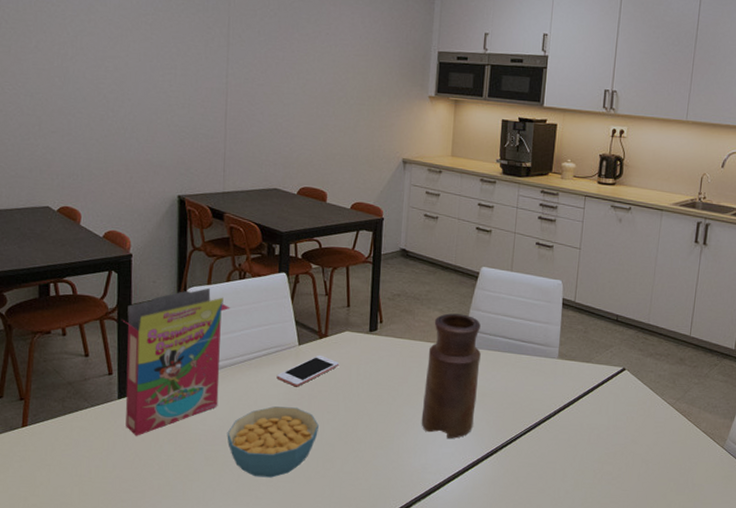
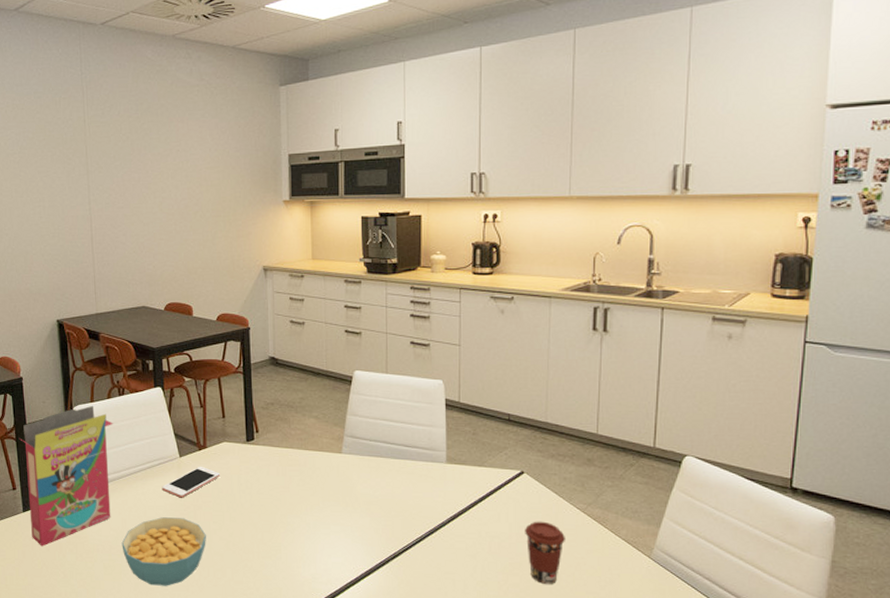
vase: present [421,313,481,439] -> none [307,420,363,548]
coffee cup: none [620,414,655,472] -> present [524,521,565,584]

